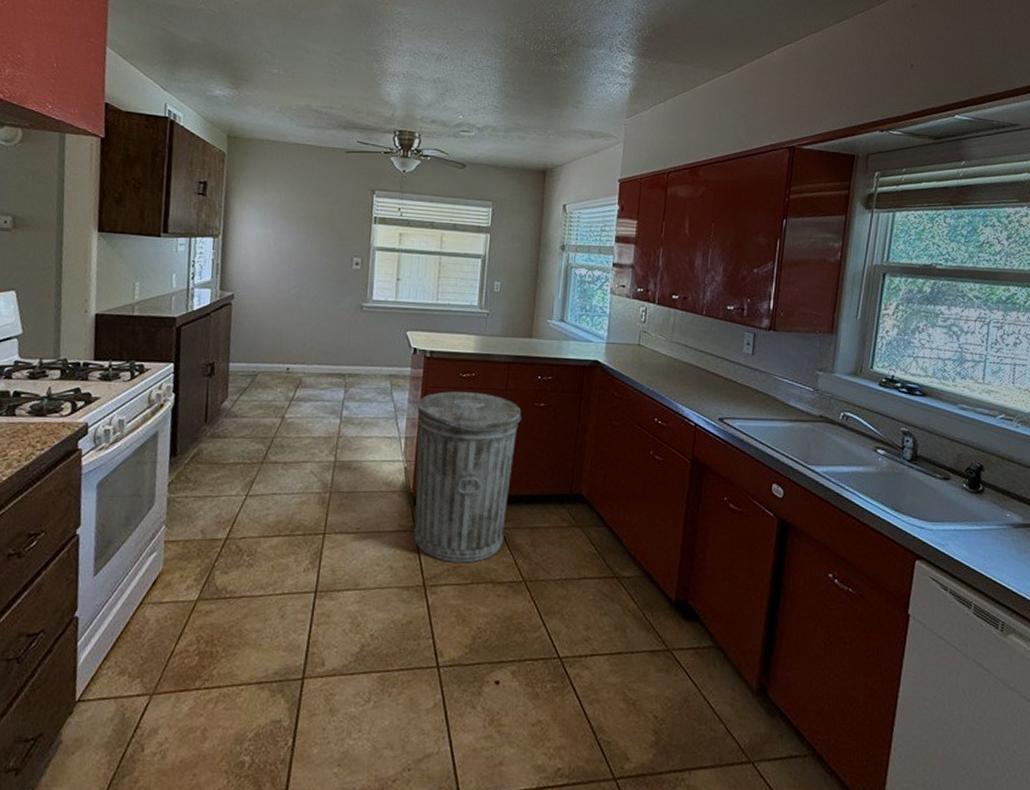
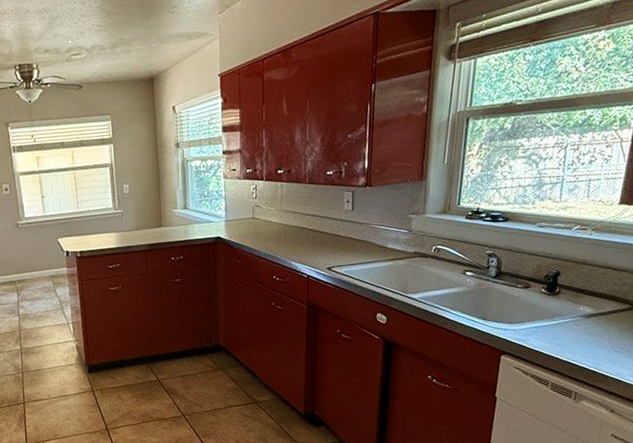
trash can: present [414,391,522,563] -> none [76,278,163,410]

